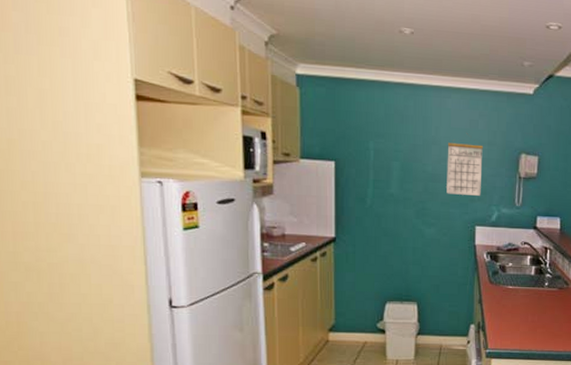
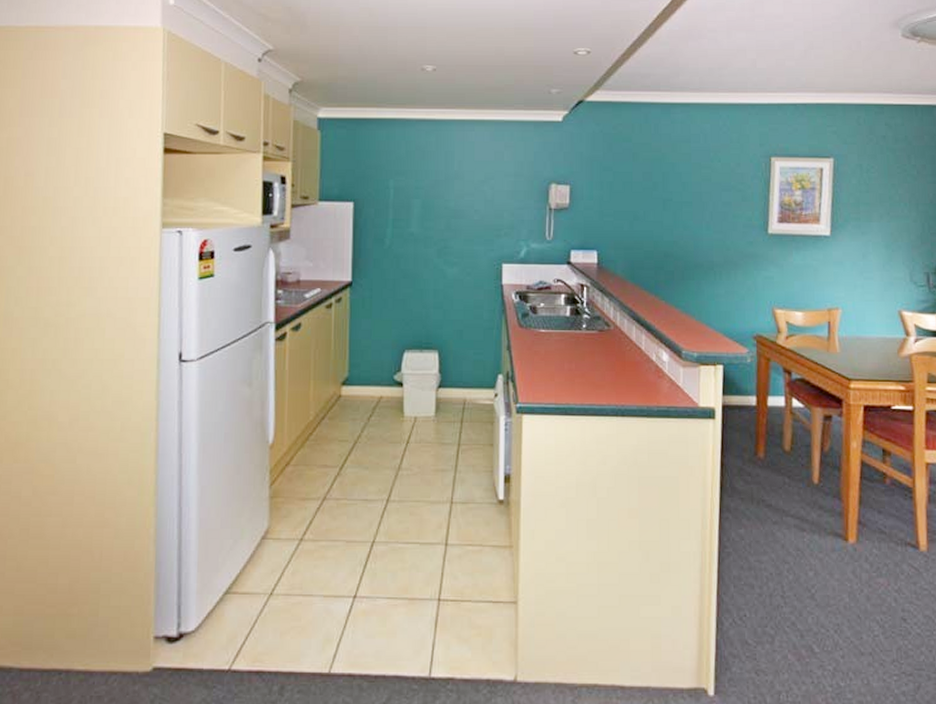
calendar: present [446,133,483,196] -> none [470,166,509,231]

